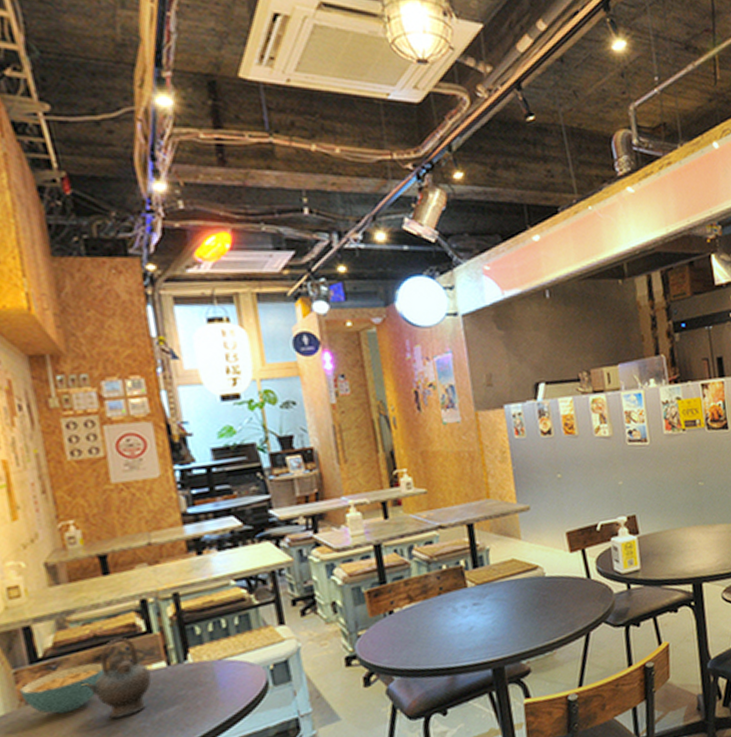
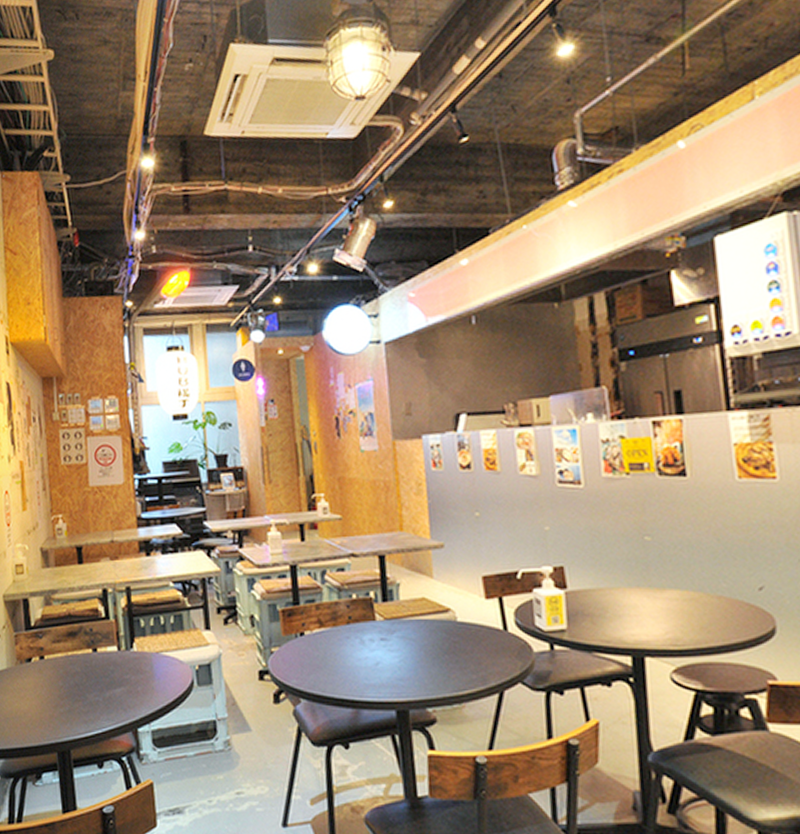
cereal bowl: present [19,662,105,714] -> none [17,638,74,677]
teapot: present [81,637,152,718] -> none [57,619,106,688]

